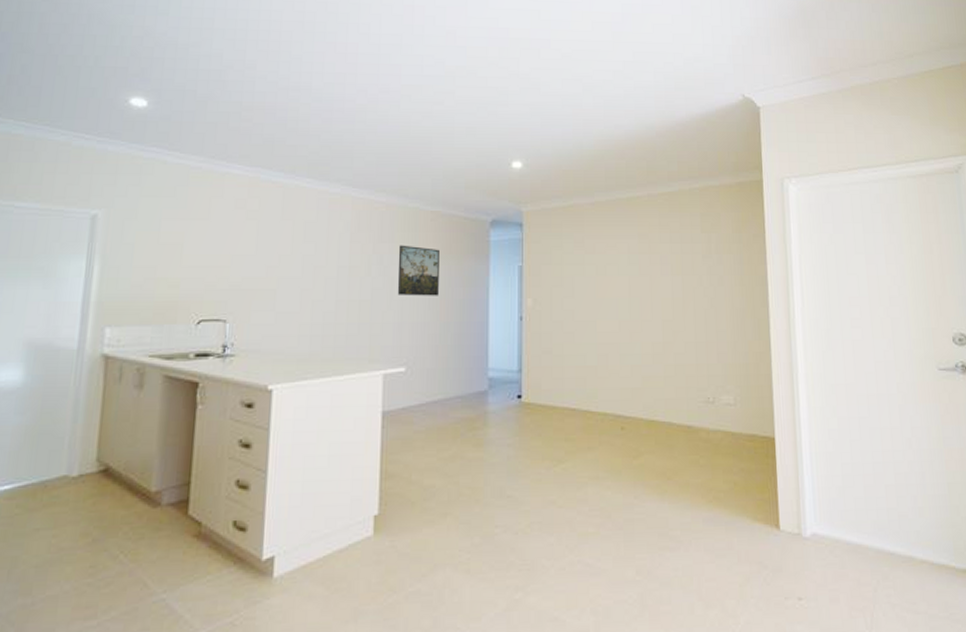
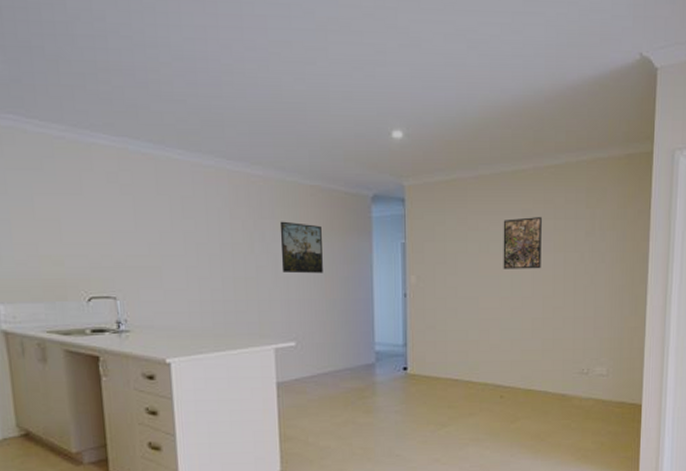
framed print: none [619,241,660,292] -> present [503,217,542,269]

